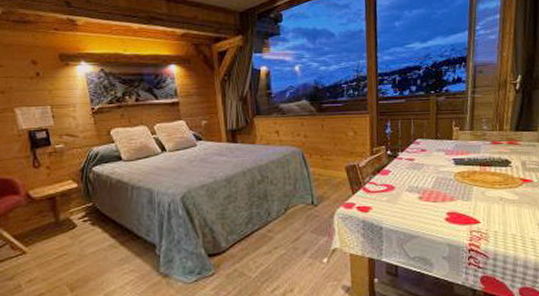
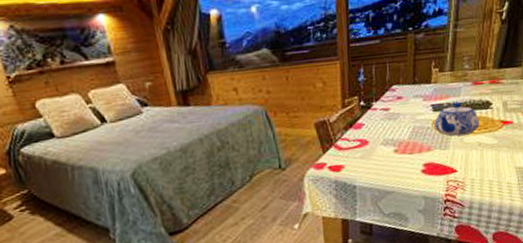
teapot: none [456,158,500,189] -> present [434,101,480,136]

